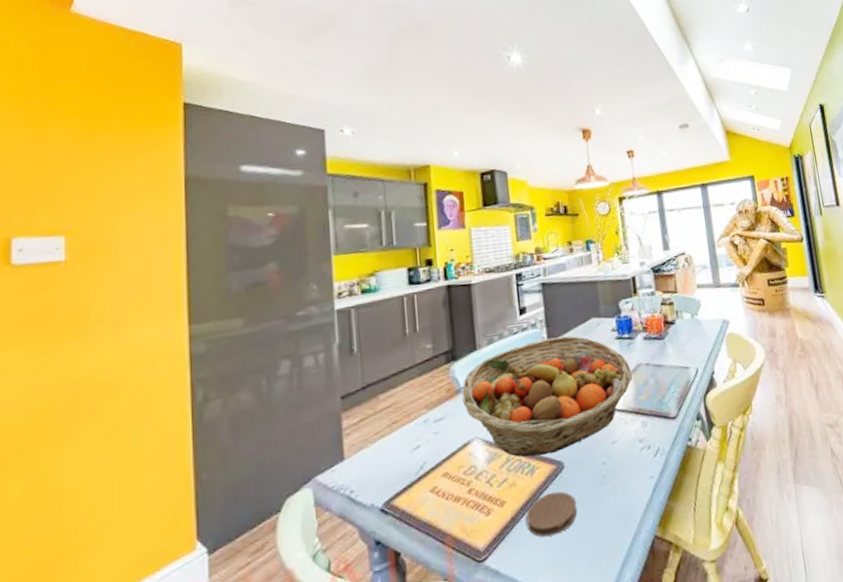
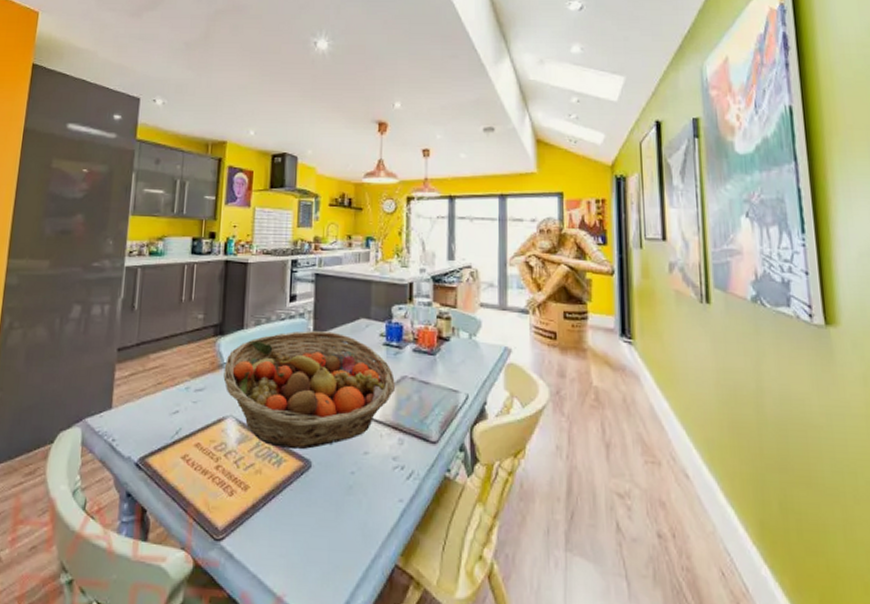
coaster: present [526,491,578,538] -> none [266,489,319,534]

